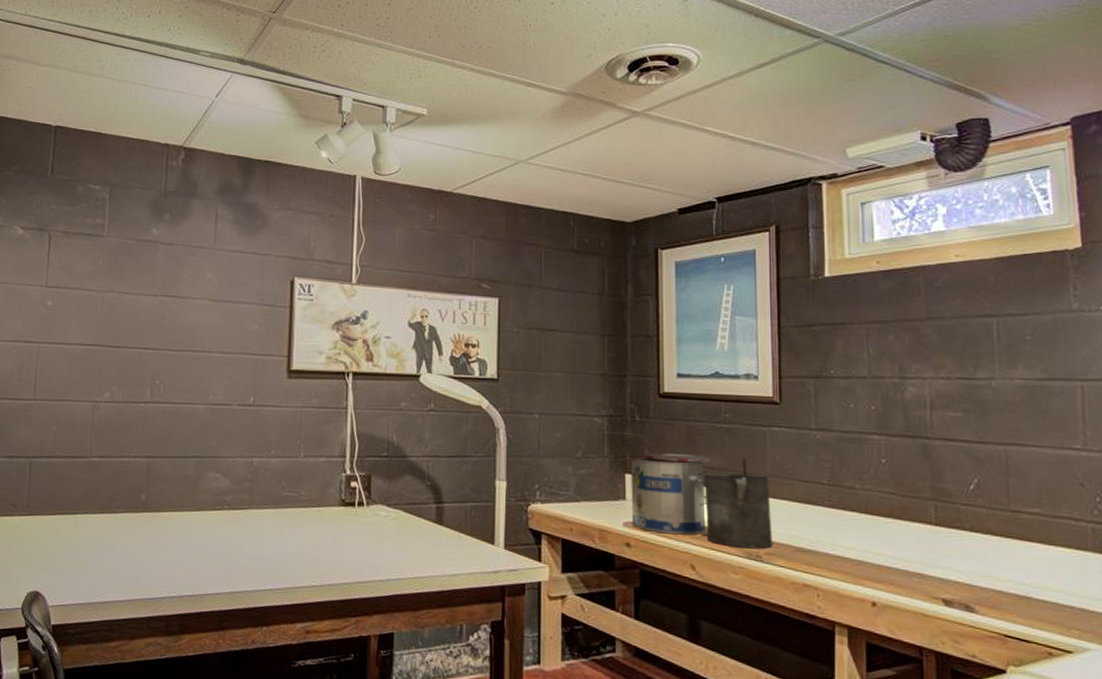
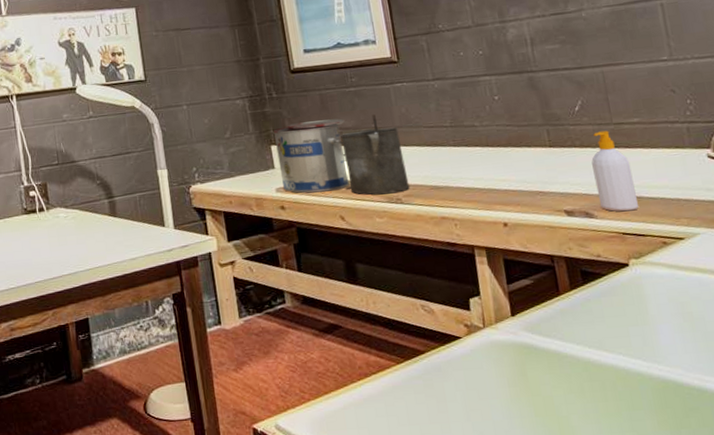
soap bottle: none [980,516,1027,612] -> present [591,130,639,212]

